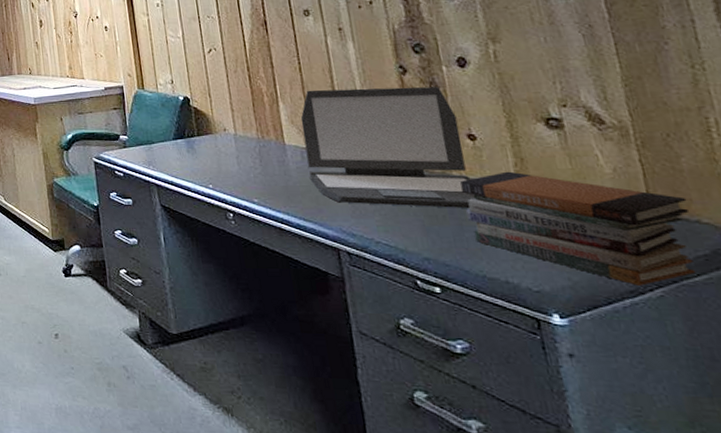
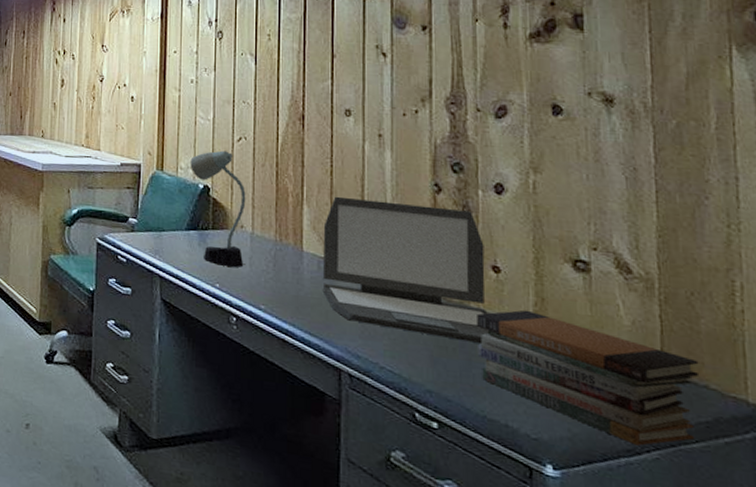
desk lamp: none [167,63,232,168] -> present [190,150,246,267]

